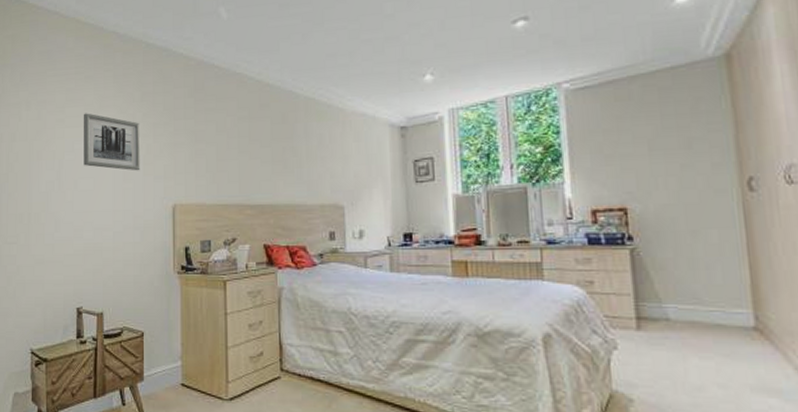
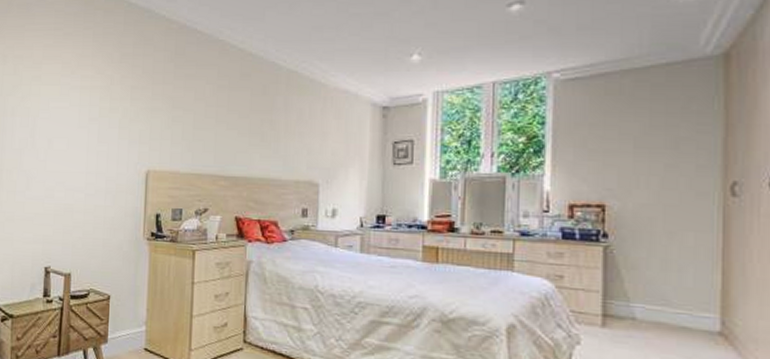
wall art: present [83,113,141,171] -> none [58,71,118,134]

